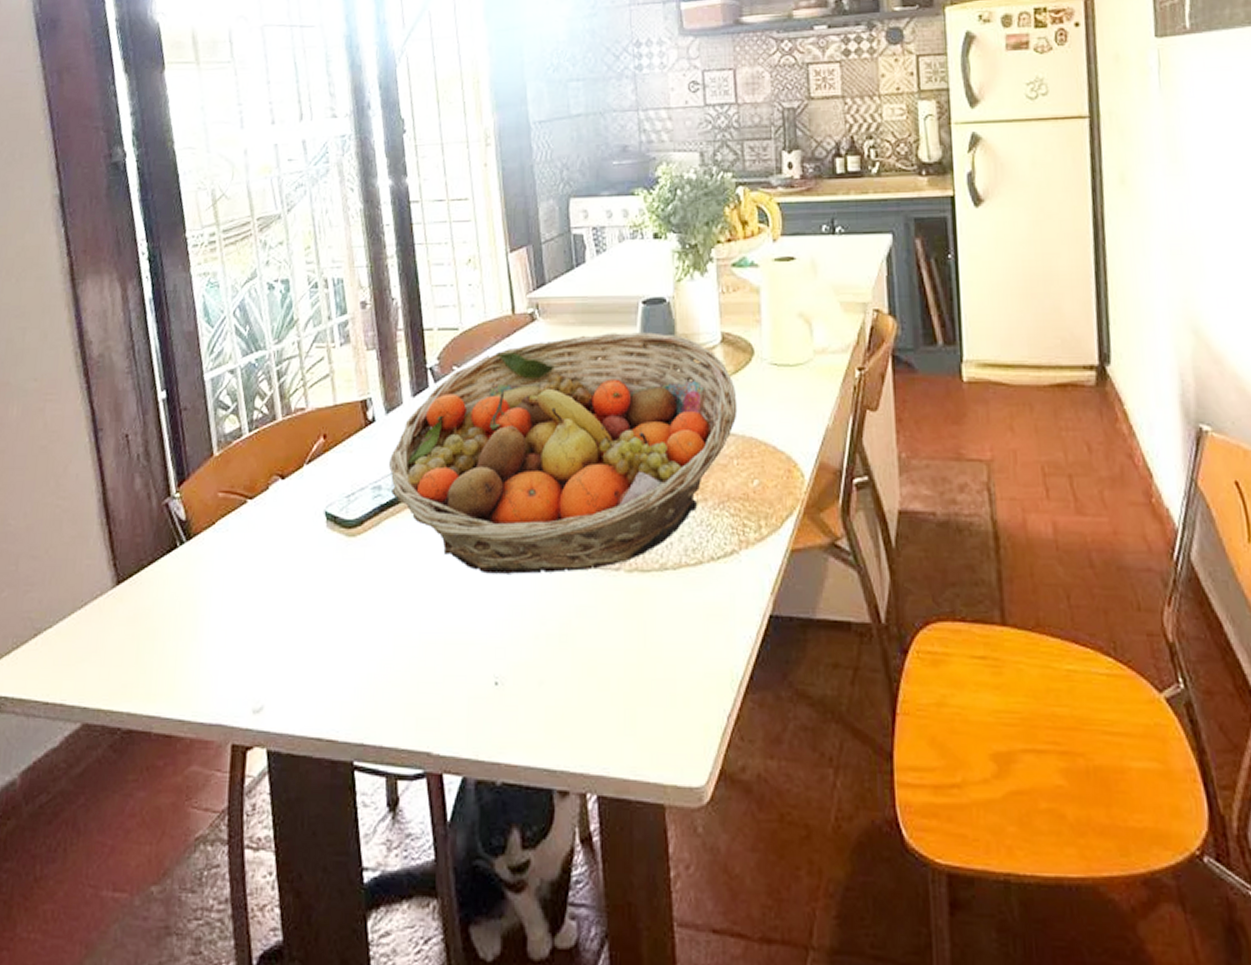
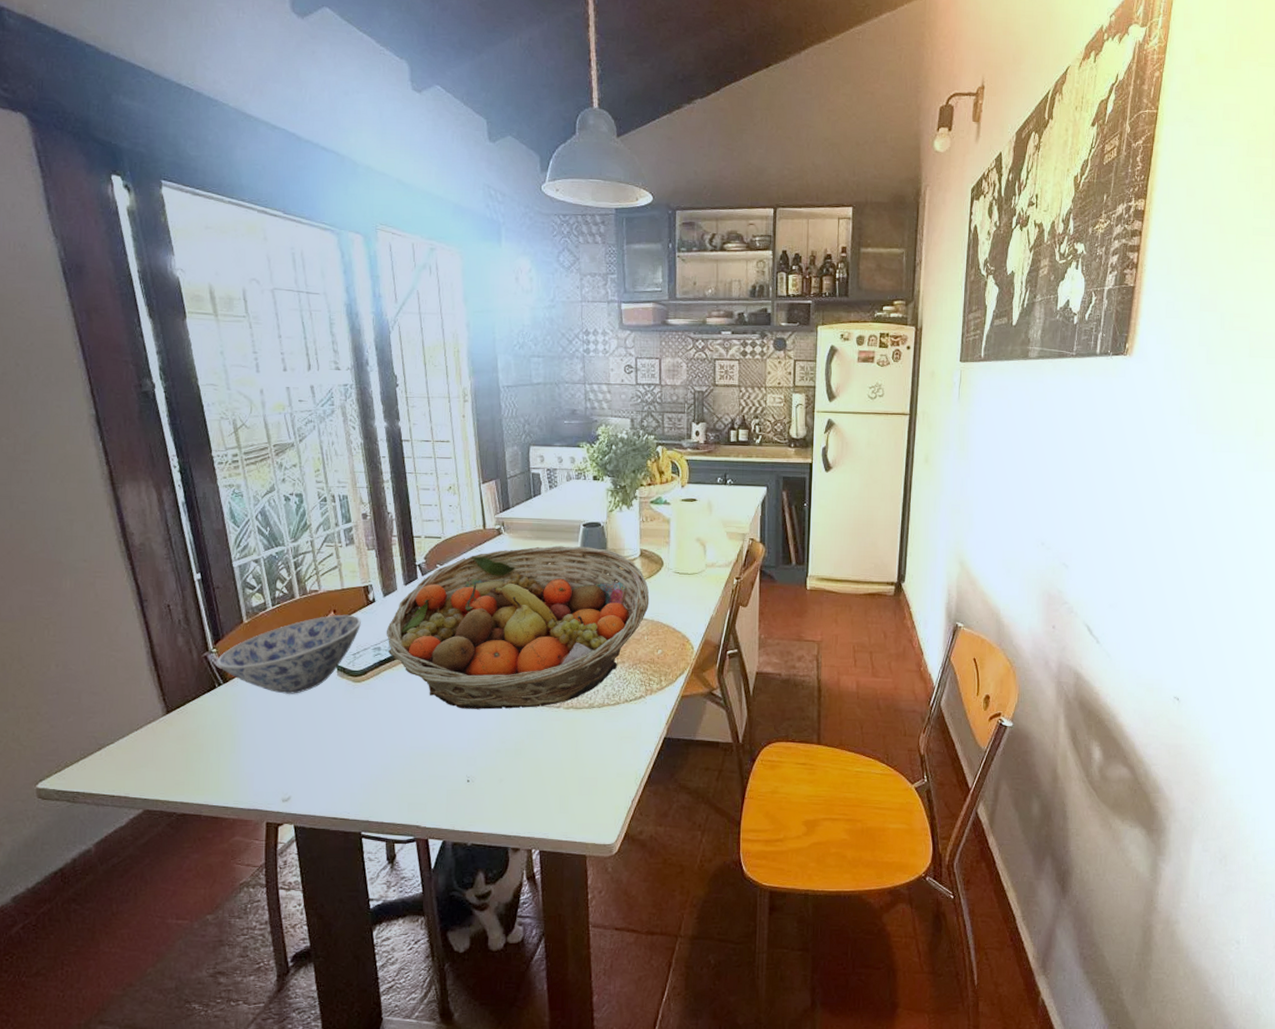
bowl: none [179,440,357,555] -> present [217,614,361,694]

